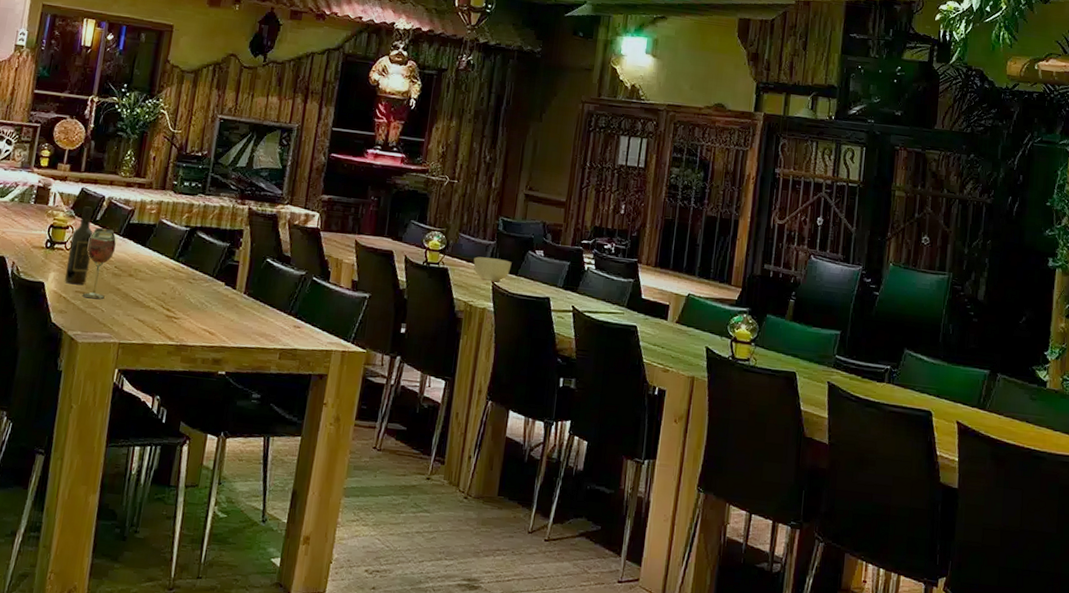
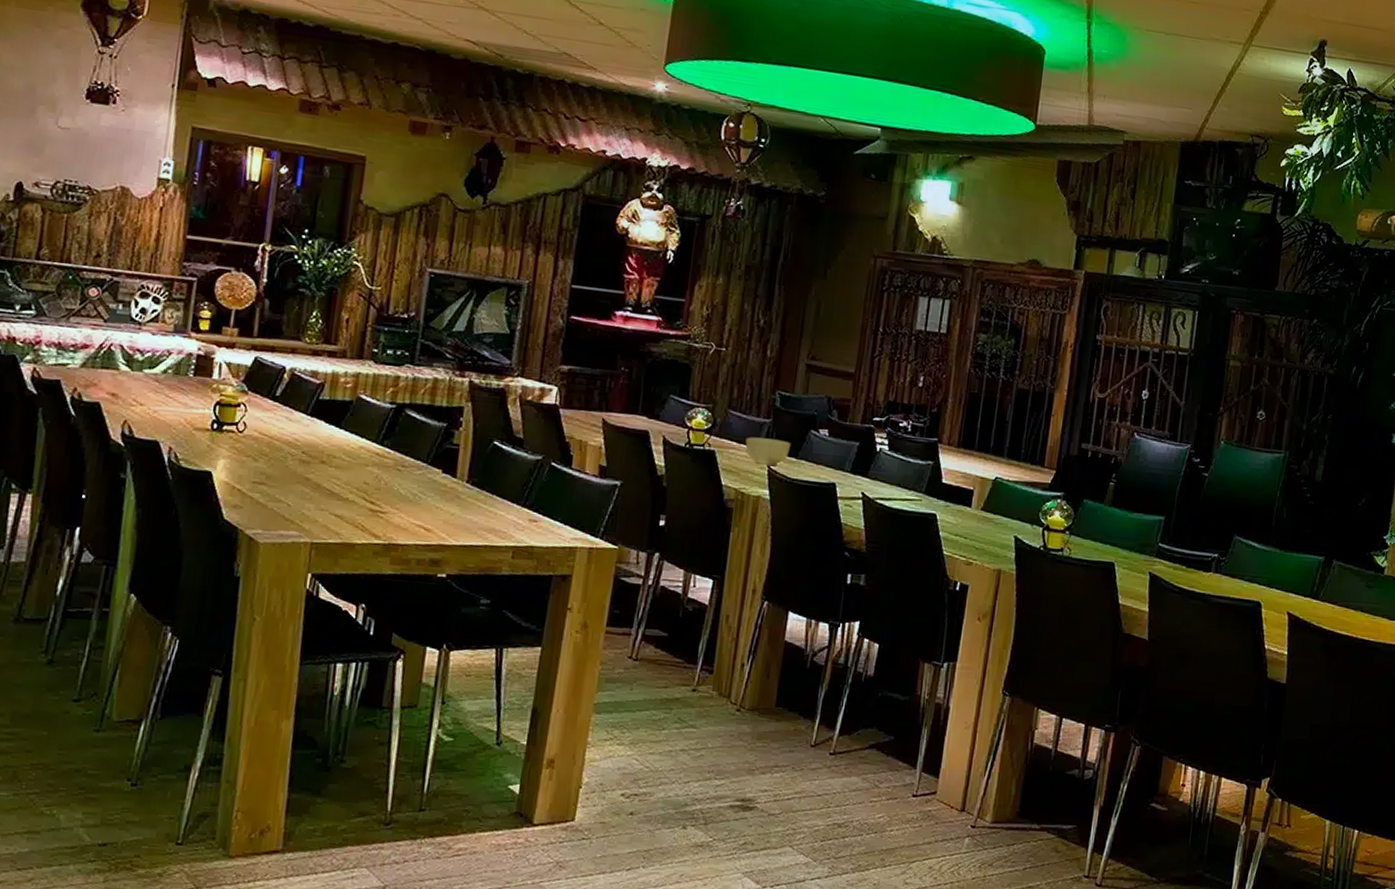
wine bottle: present [64,206,93,285] -> none [237,379,273,474]
wineglass: present [82,227,116,299] -> none [261,405,302,491]

